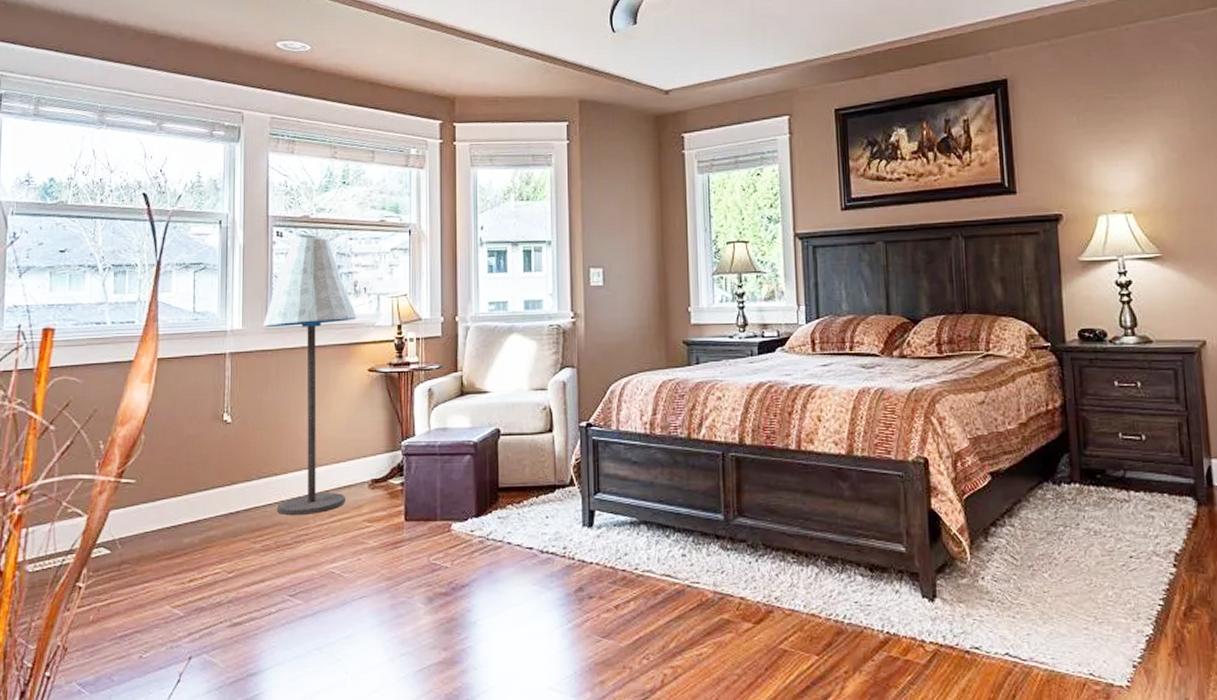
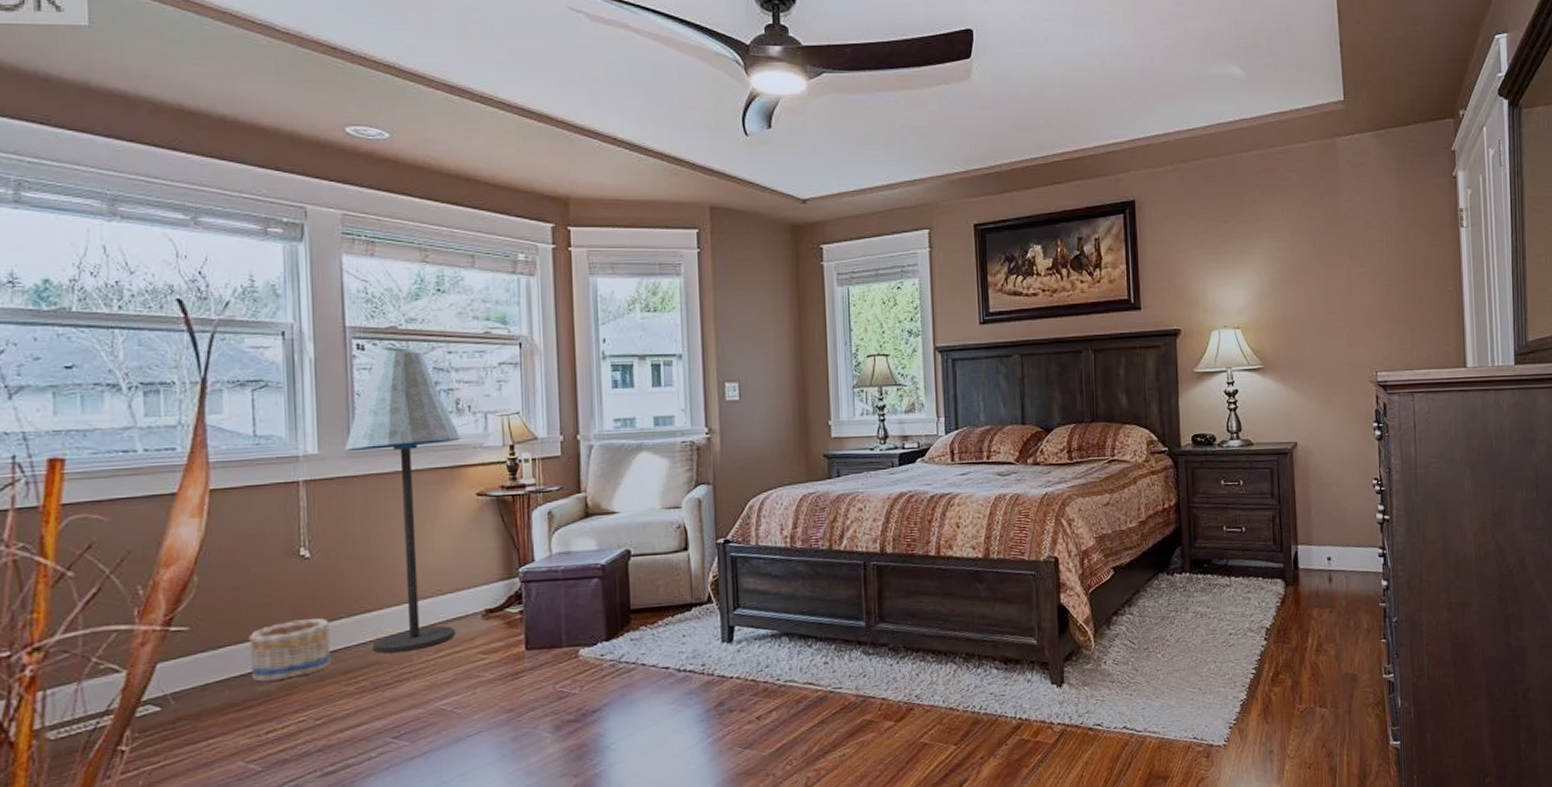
basket: none [179,479,245,534] -> present [248,618,331,682]

